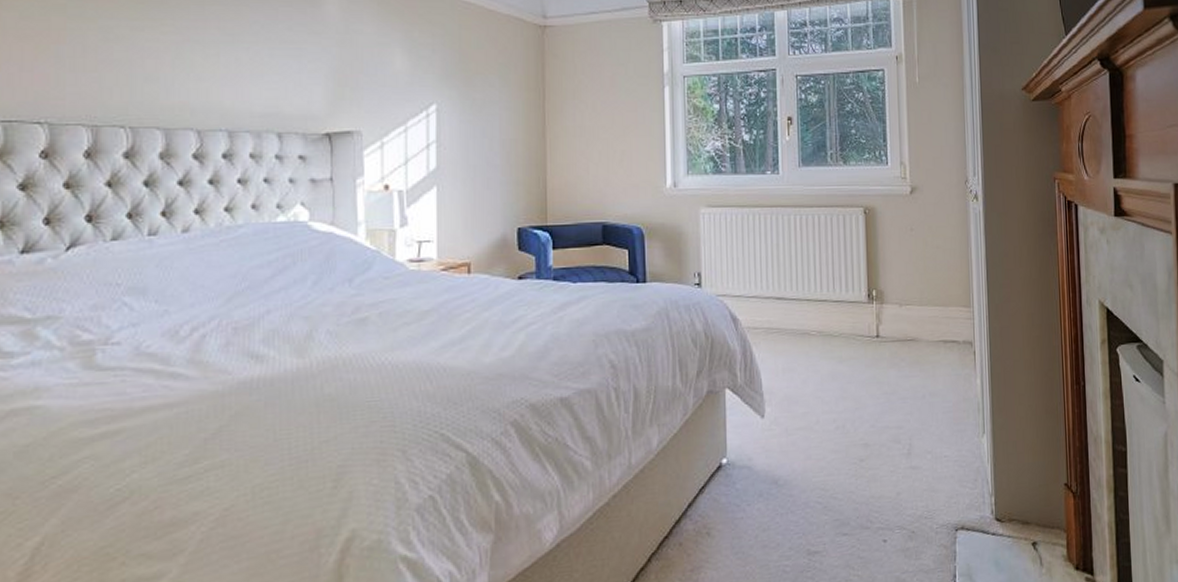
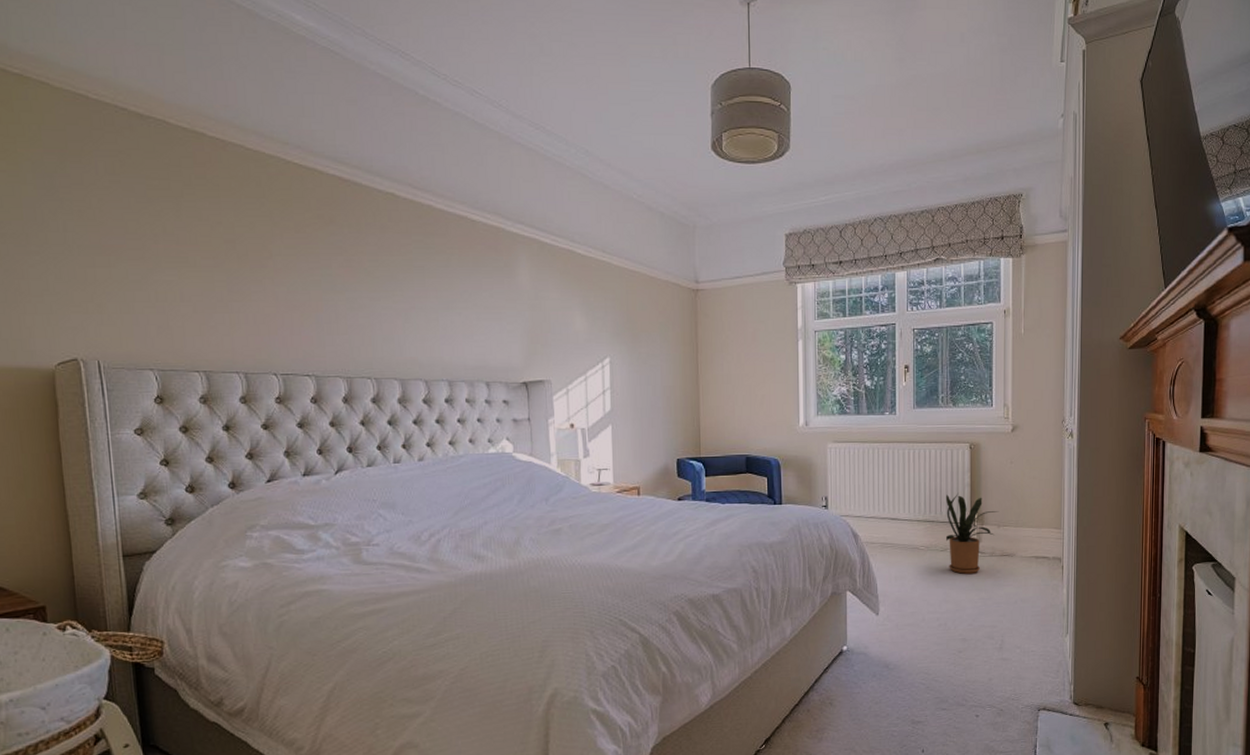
house plant: none [838,267,899,364] -> present [945,494,998,574]

